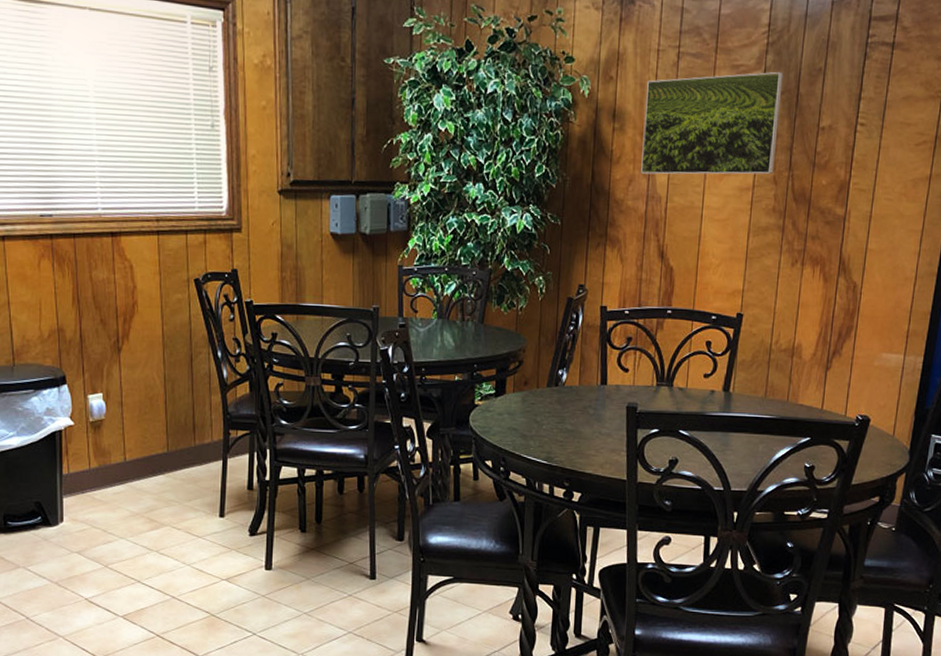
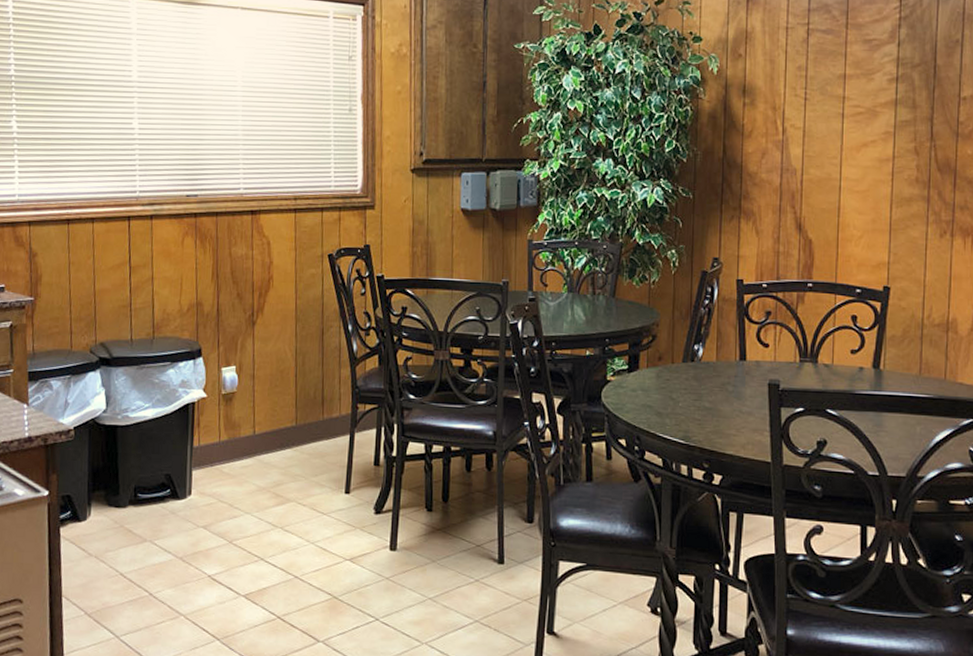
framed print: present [641,71,784,175] -> none [774,44,919,147]

